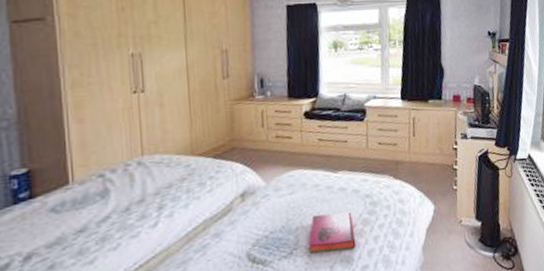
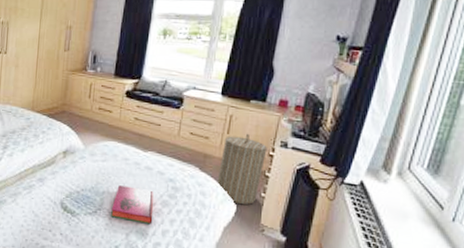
laundry hamper: none [411,132,451,203] -> present [216,133,267,205]

